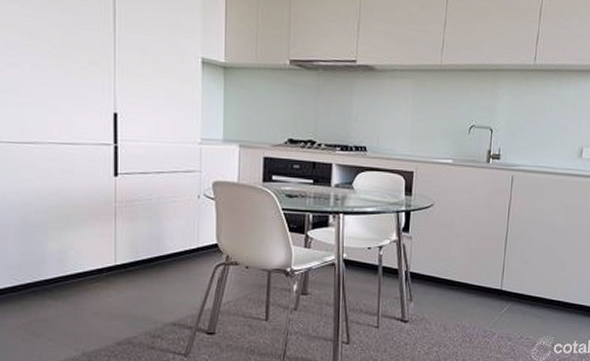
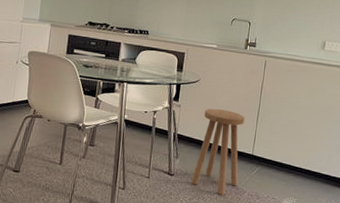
stool: none [430,237,490,340] -> present [191,108,245,195]

